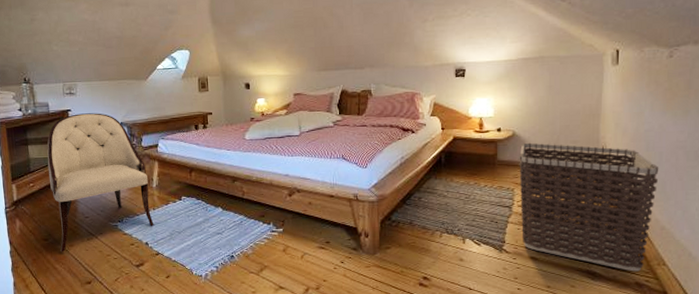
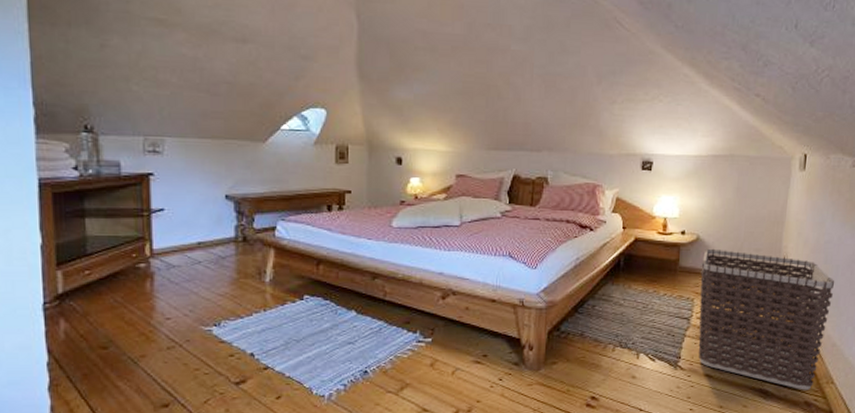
armchair: present [47,113,154,252] -> none [113,179,264,365]

